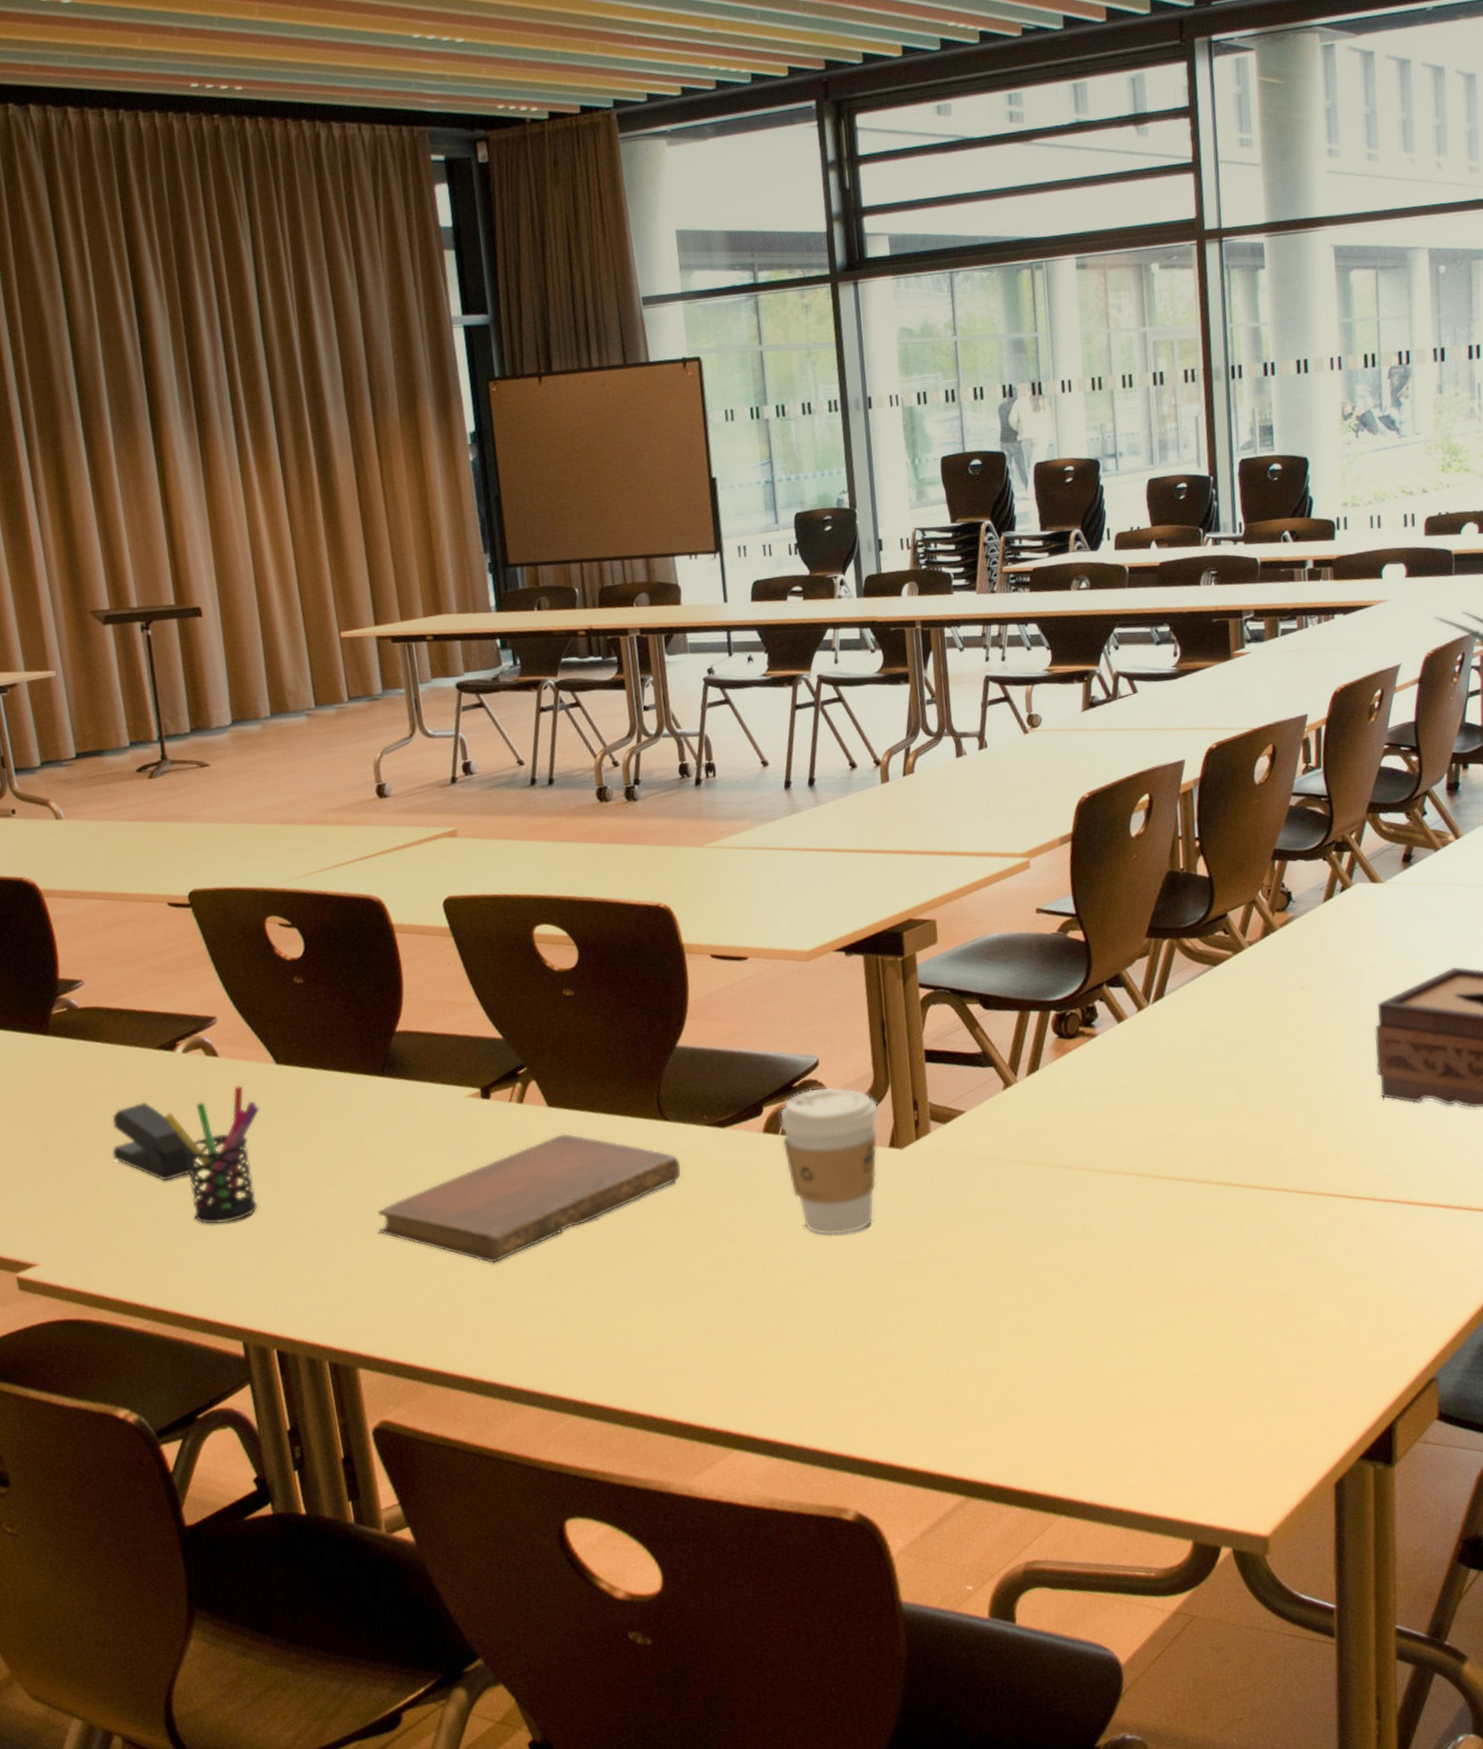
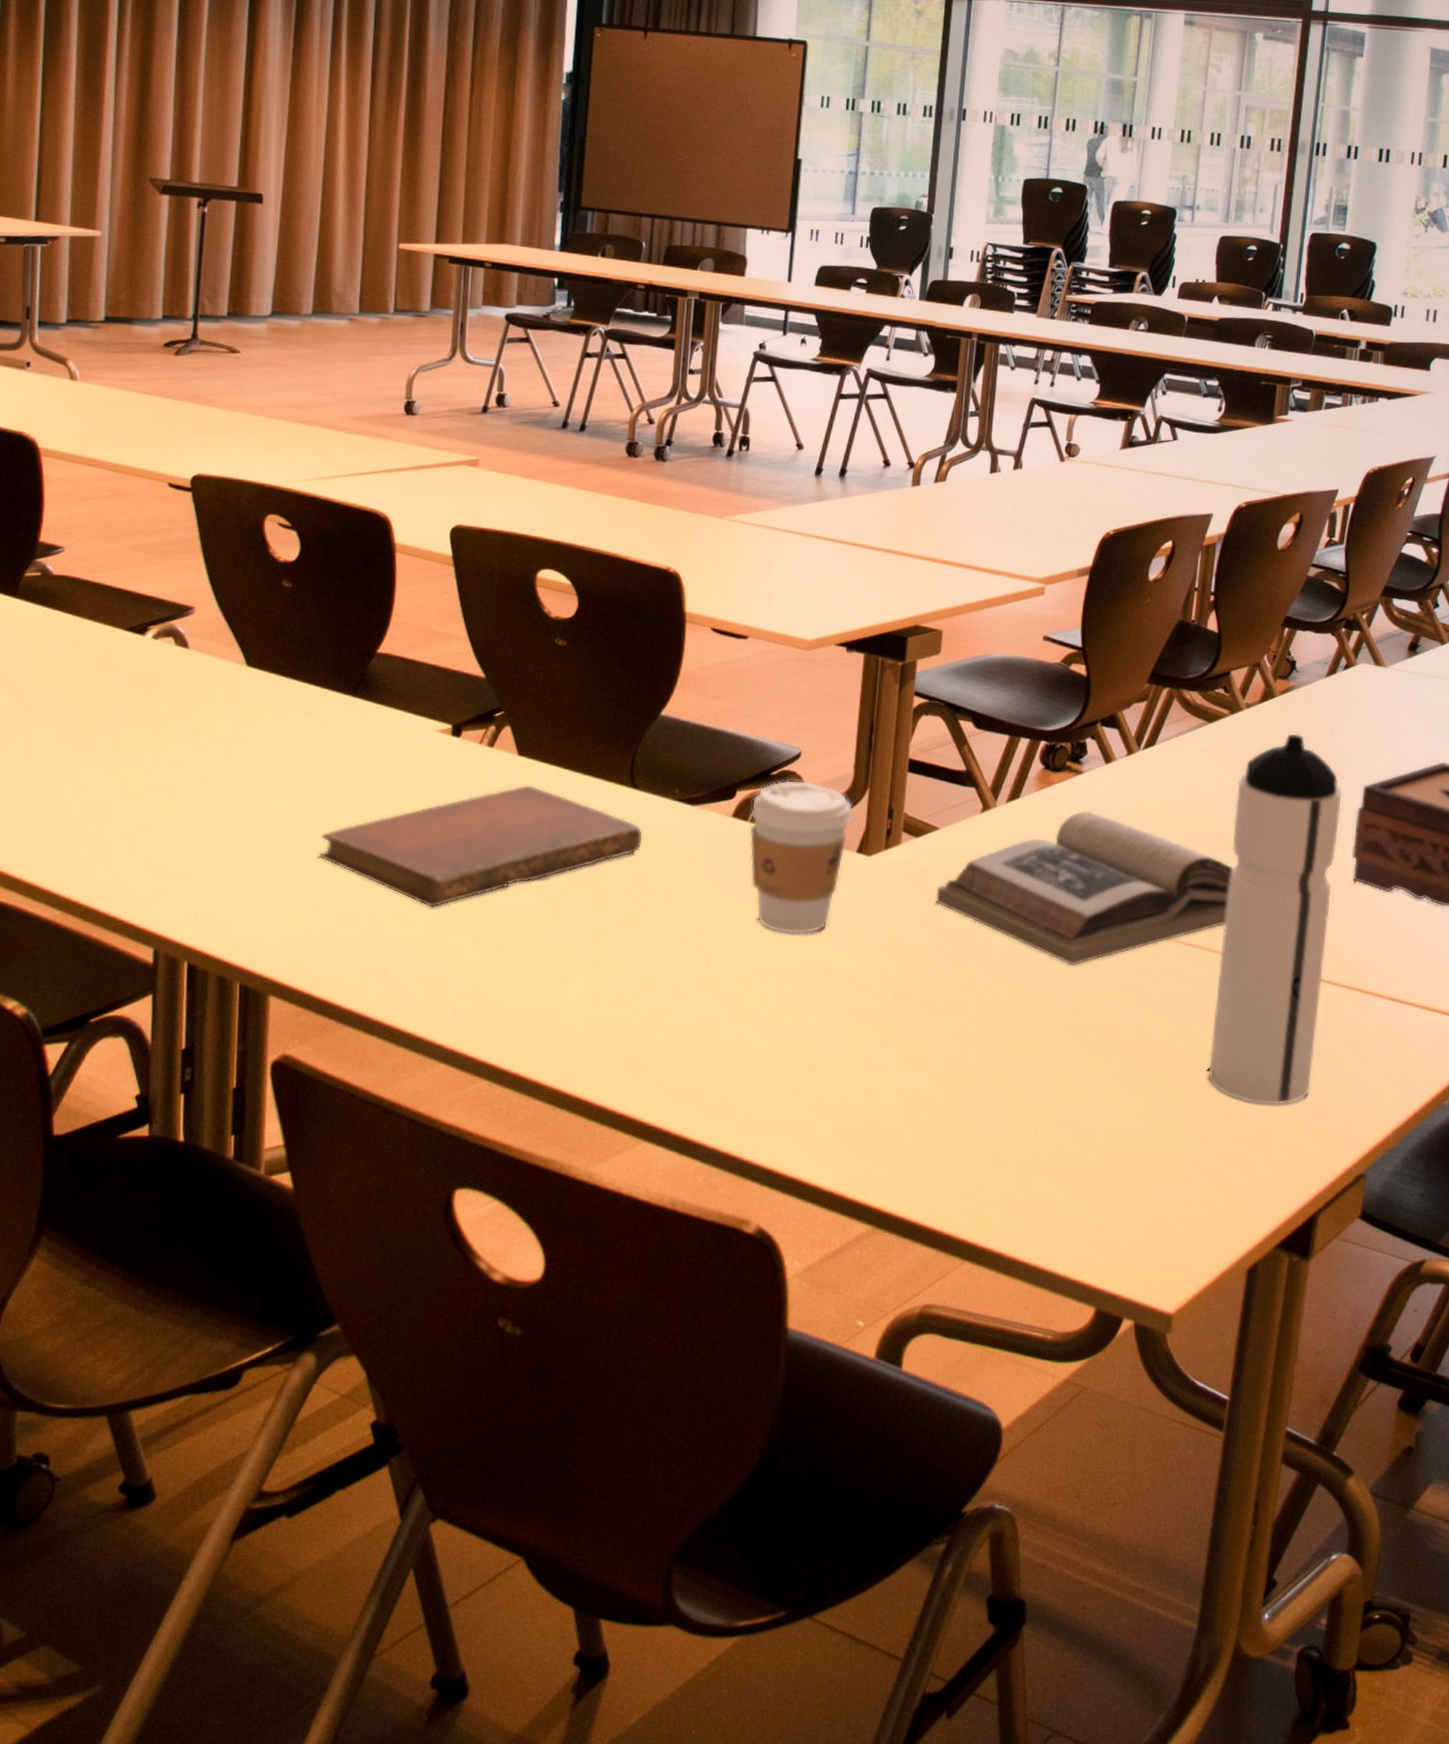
stapler: present [112,1101,196,1181] -> none [56,682,142,768]
pen holder: present [164,1084,260,1225] -> none [119,680,221,821]
book: none [973,1071,1261,1223] -> present [936,810,1234,966]
water bottle: none [1251,963,1370,1327] -> present [1208,733,1341,1105]

